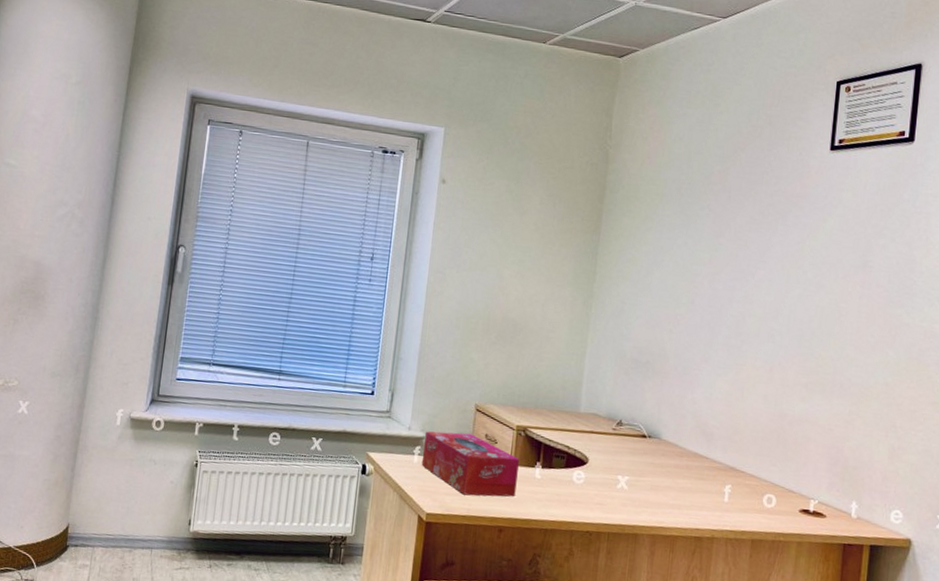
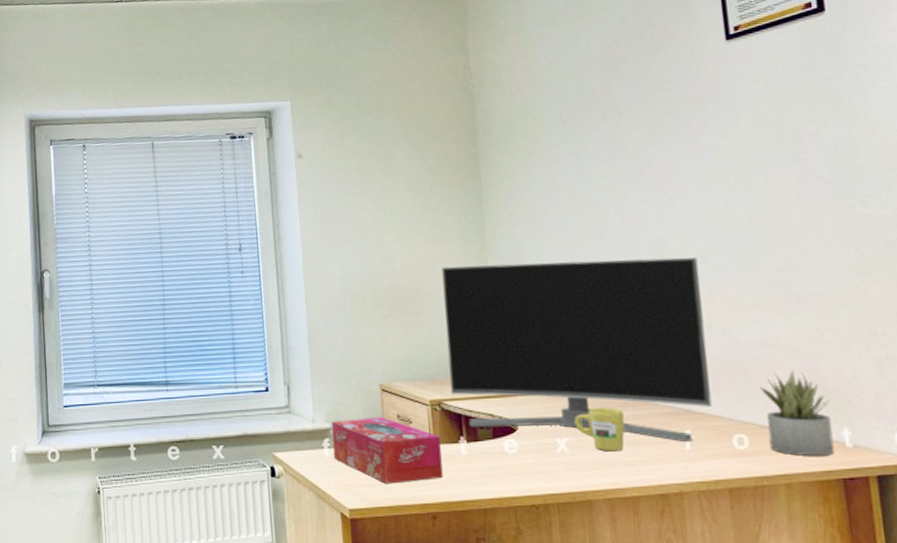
computer monitor: none [537,307,768,496] -> present [441,257,712,443]
mug: none [637,454,679,495] -> present [574,408,625,452]
succulent plant: none [792,446,847,523] -> present [759,370,835,456]

